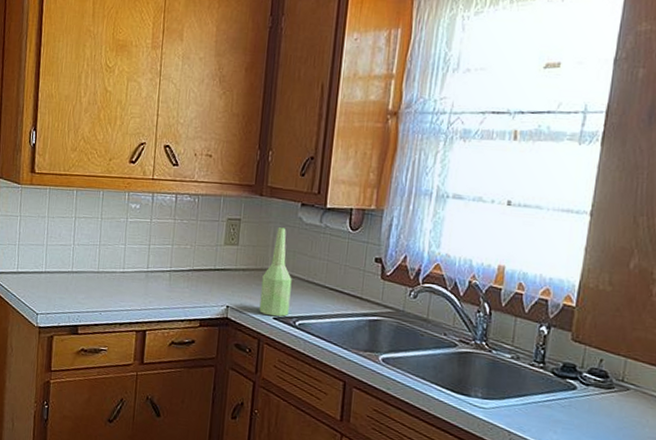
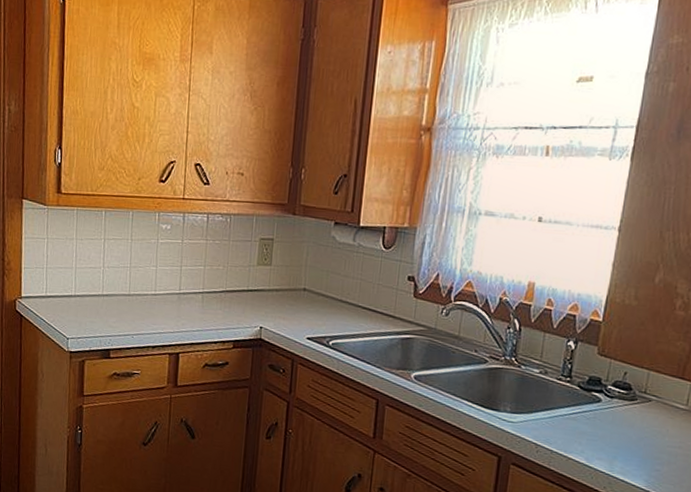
bottle: present [259,227,292,317] -> none [293,247,326,337]

